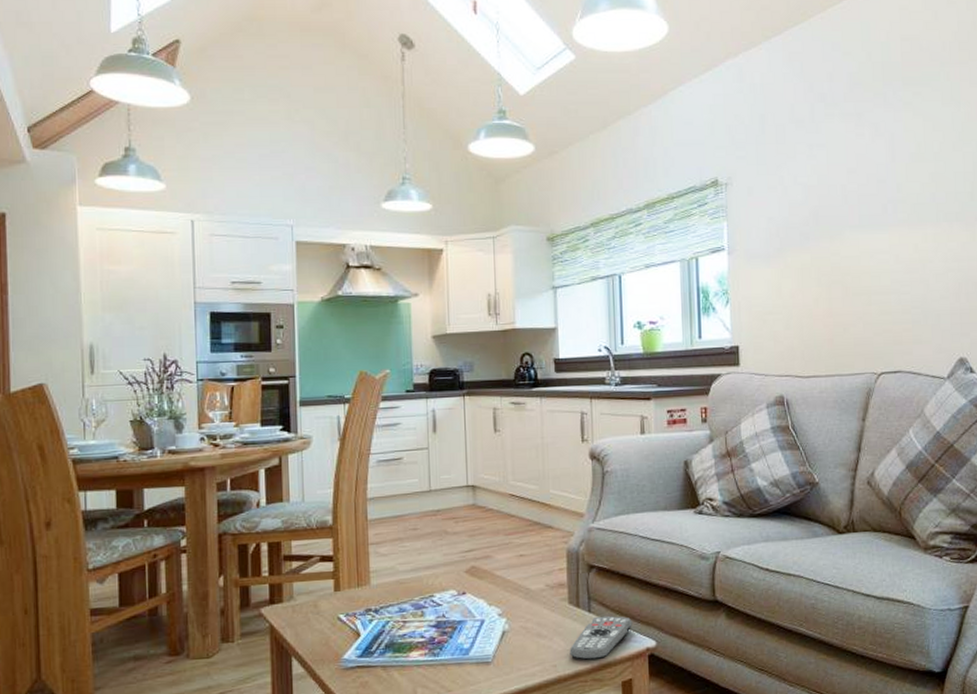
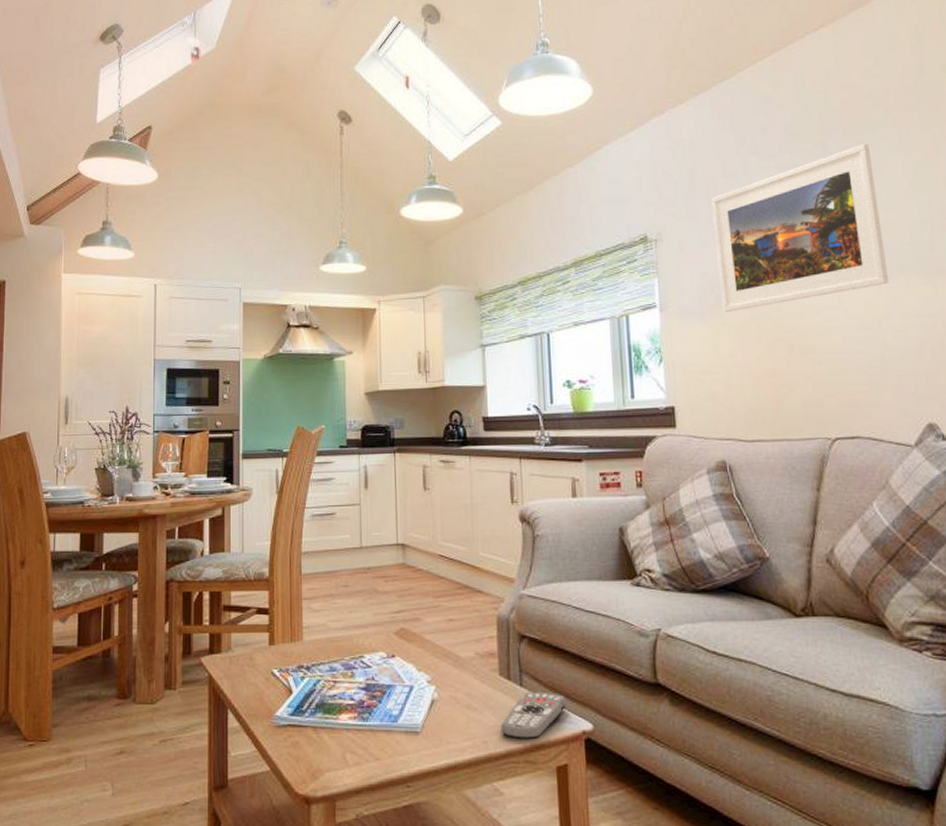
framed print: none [779,95,935,255] -> present [711,143,889,312]

